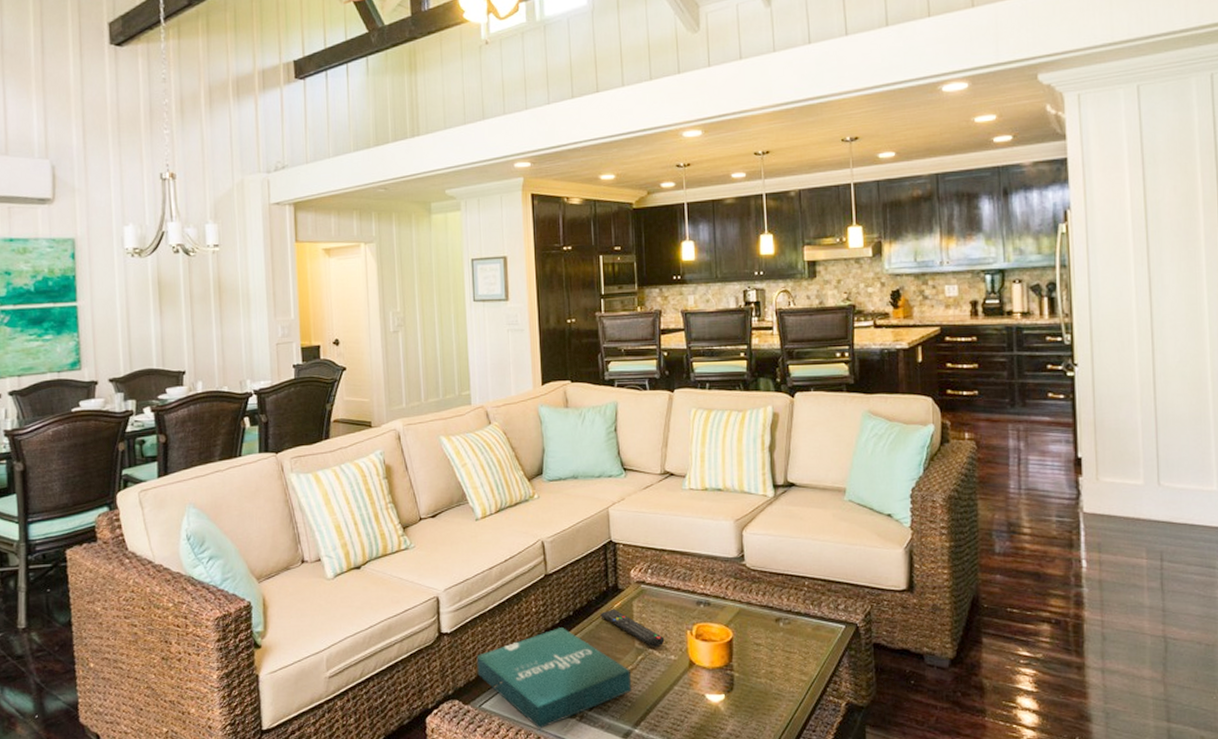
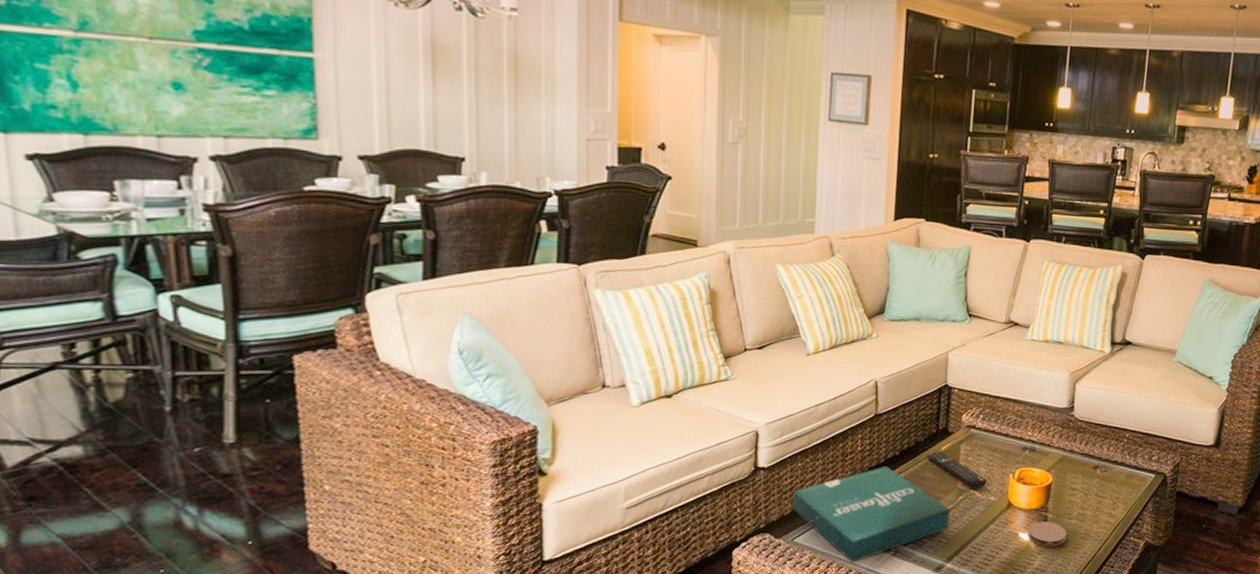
coaster: none [715,681,757,709] -> present [1028,521,1067,546]

